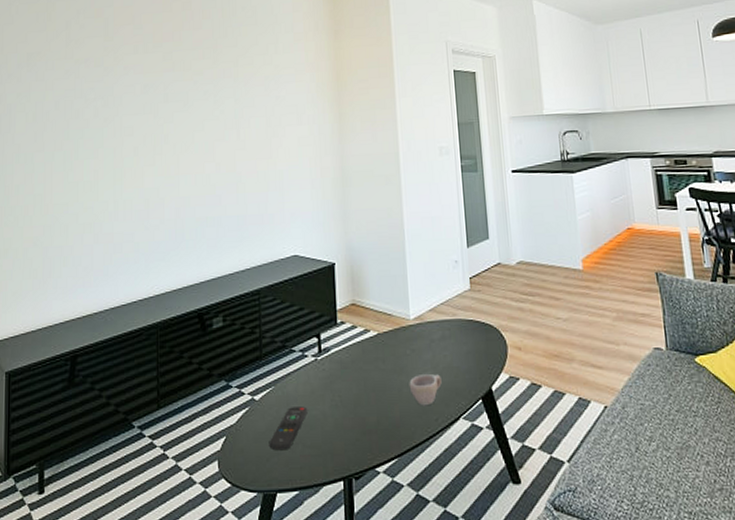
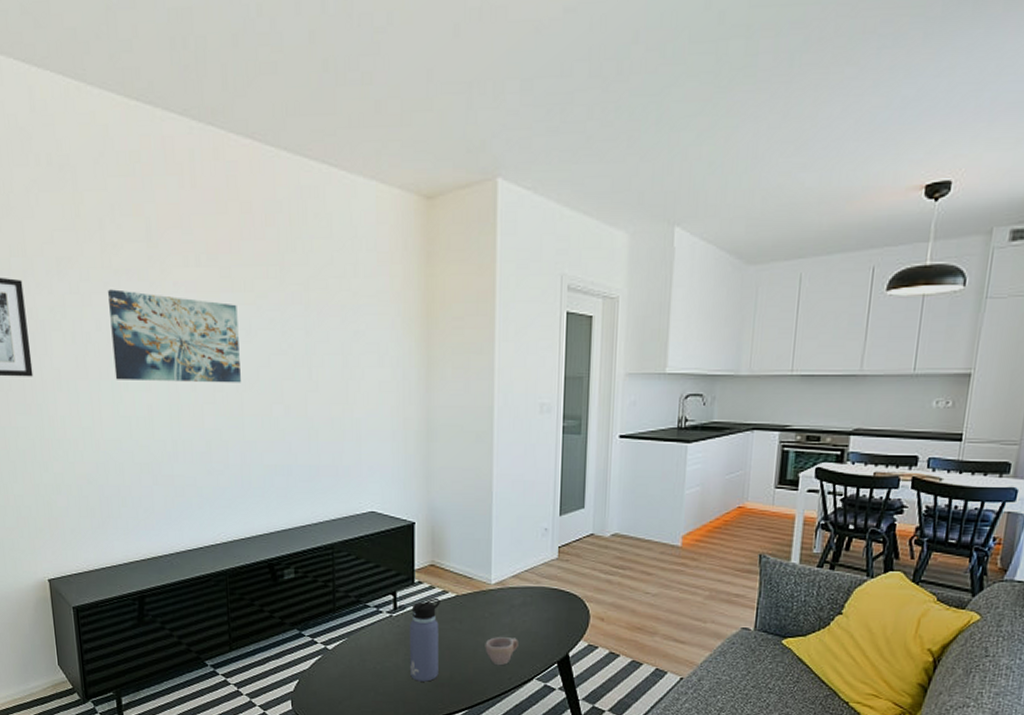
wall art: none [68,75,178,151] -> present [108,289,241,383]
remote control: present [268,406,308,451] -> none [341,658,381,696]
water bottle: none [334,337,366,430] -> present [409,597,440,682]

